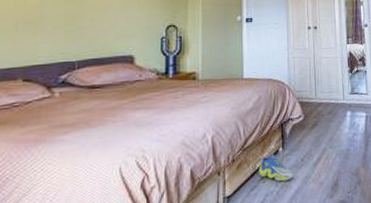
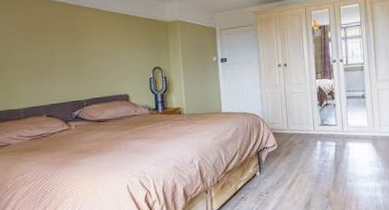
sneaker: present [258,154,294,182] -> none [240,177,271,201]

